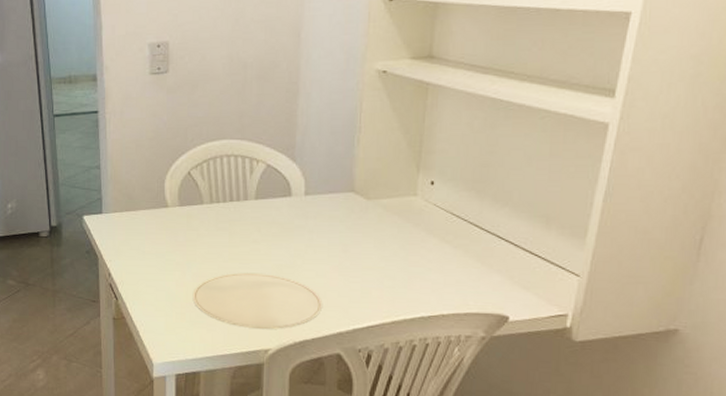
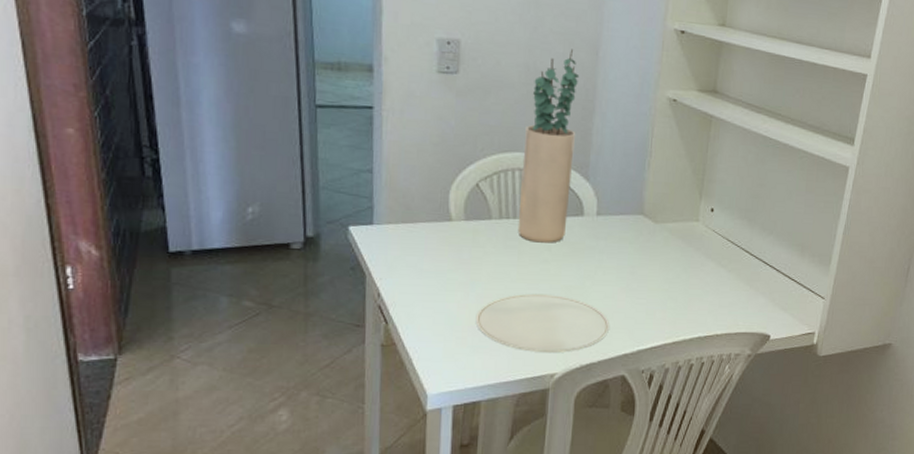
vase: none [228,34,282,224] -> present [517,49,580,243]

